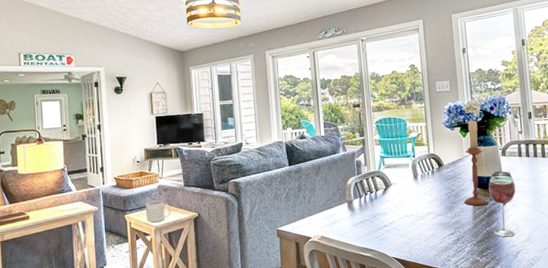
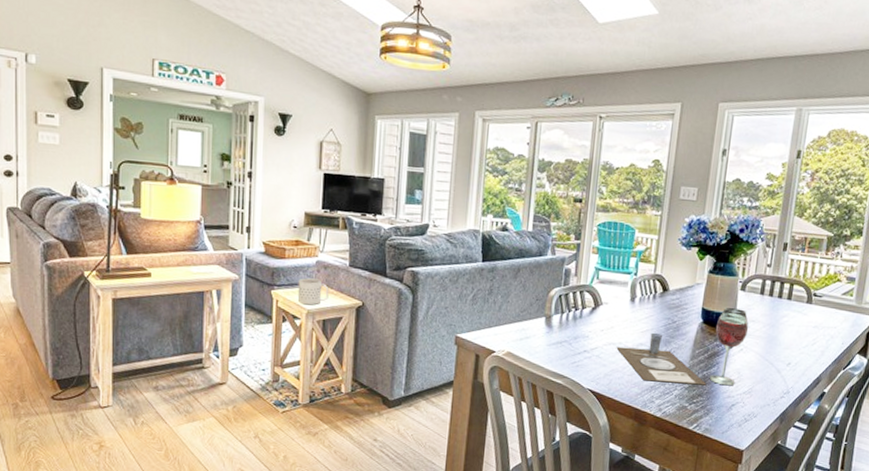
place setting: none [410,201,492,243] -> present [616,332,707,386]
candlestick: present [464,119,488,206] -> none [684,240,721,346]

